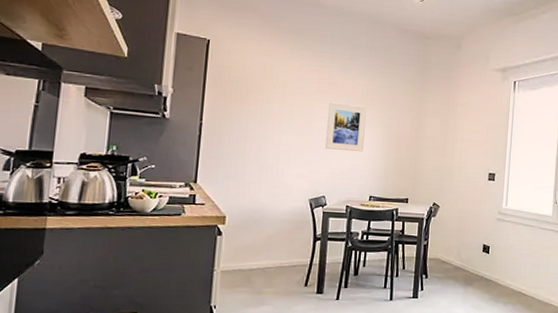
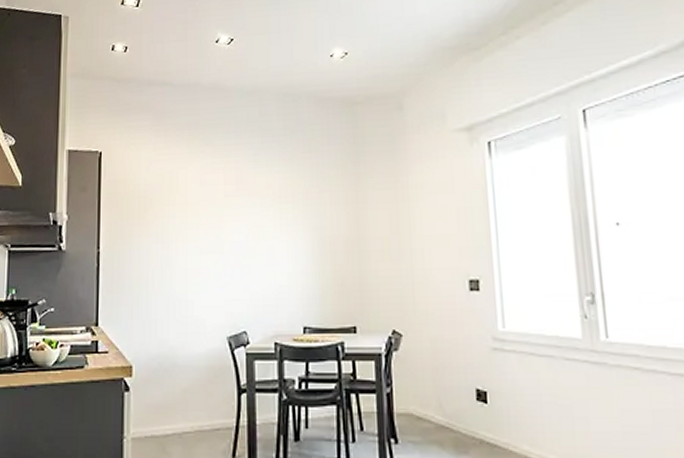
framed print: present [324,102,368,153] -> none [240,206,290,269]

